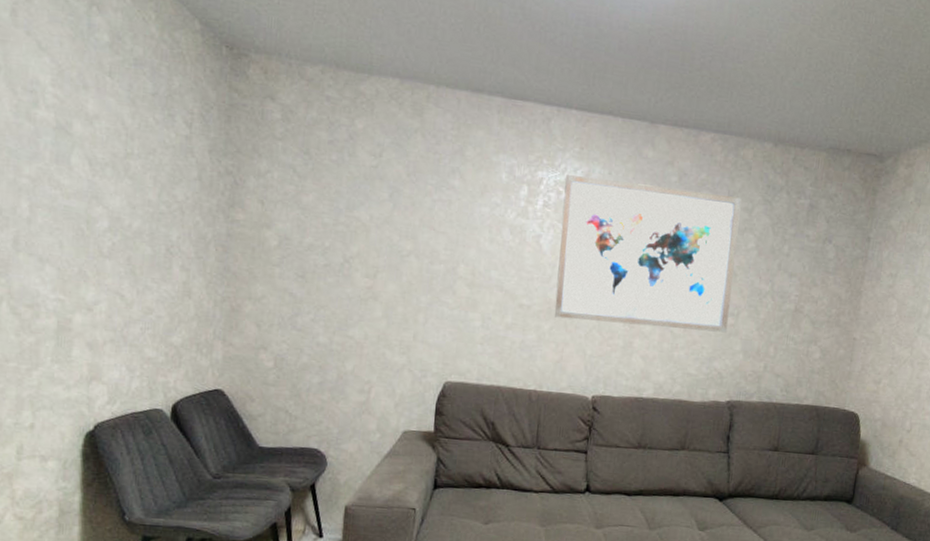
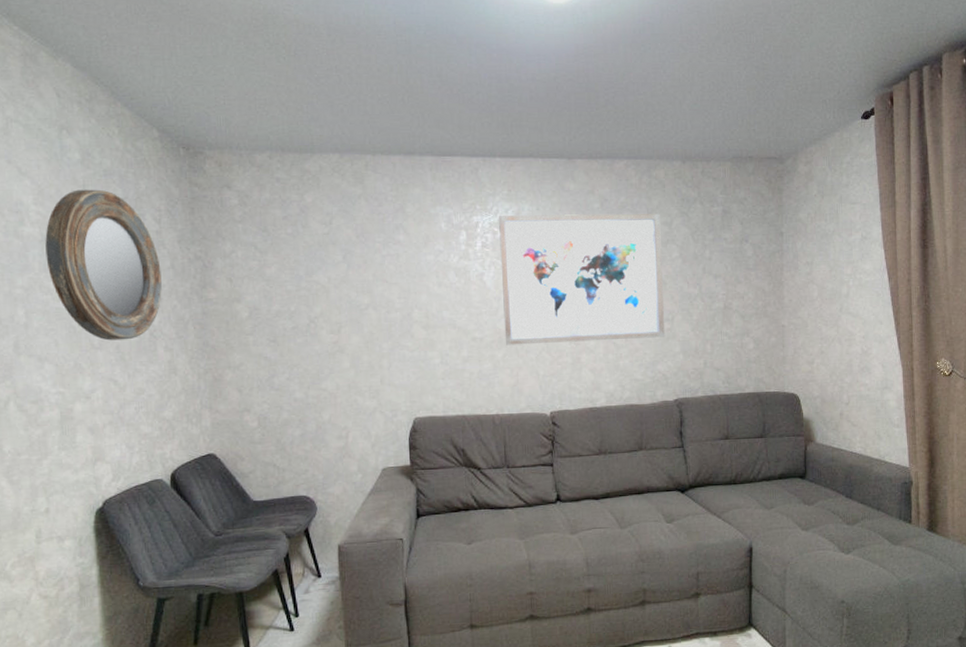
home mirror: none [59,76,187,253] -> present [45,189,162,341]

